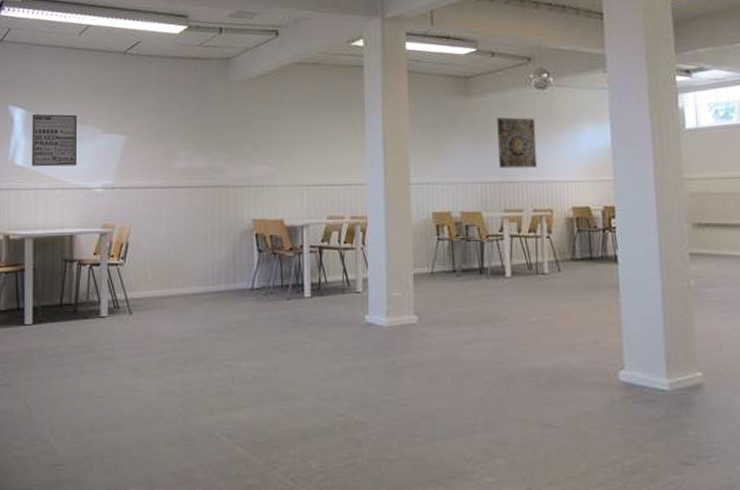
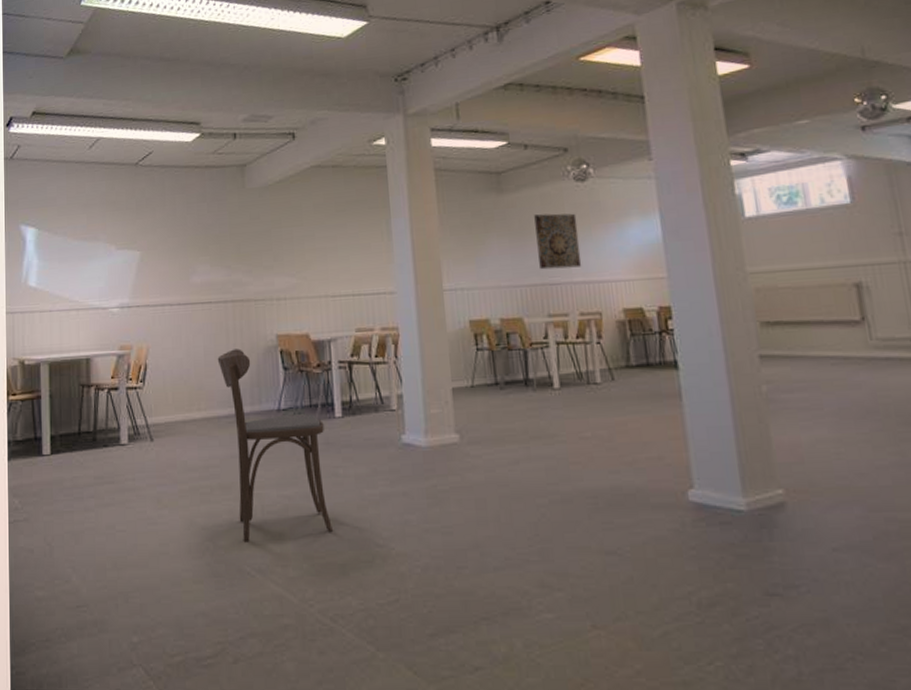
wall art: present [32,114,78,167] -> none [44,231,91,287]
dining chair: none [196,231,299,410] -> present [217,348,334,543]

